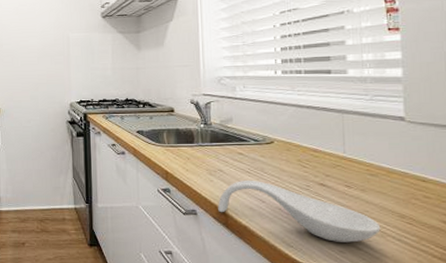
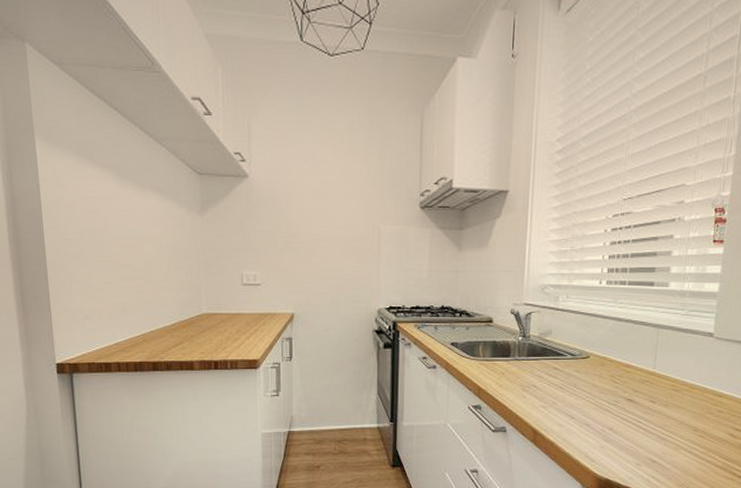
spoon rest: present [218,180,381,243] -> none [528,395,676,456]

